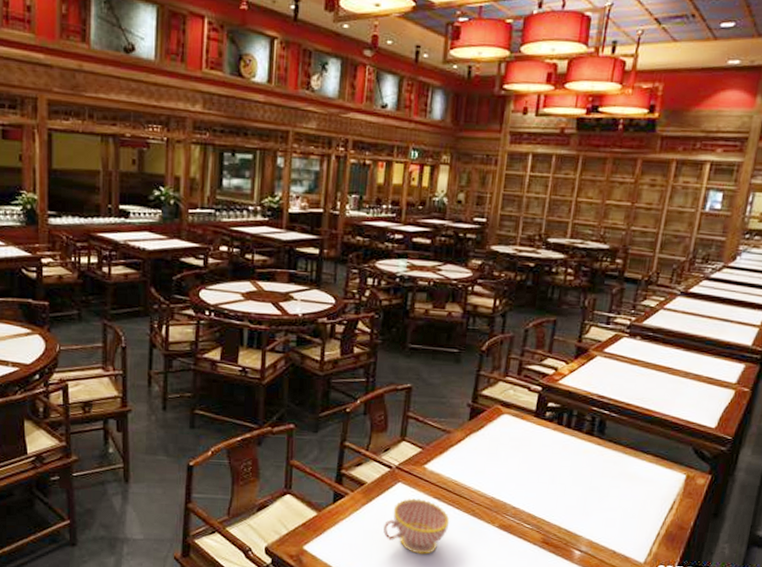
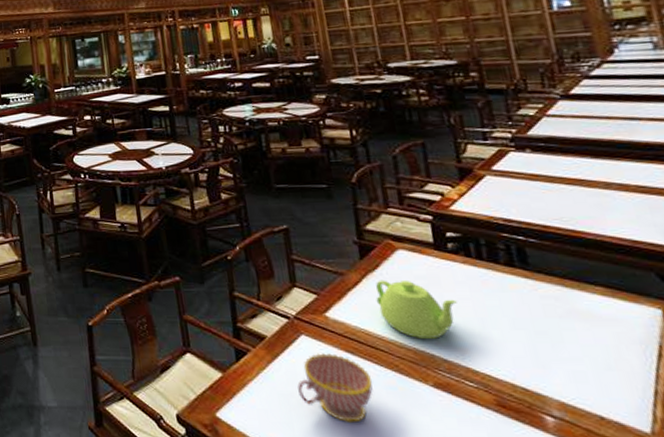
teapot: none [472,439,538,491] -> present [376,279,457,340]

